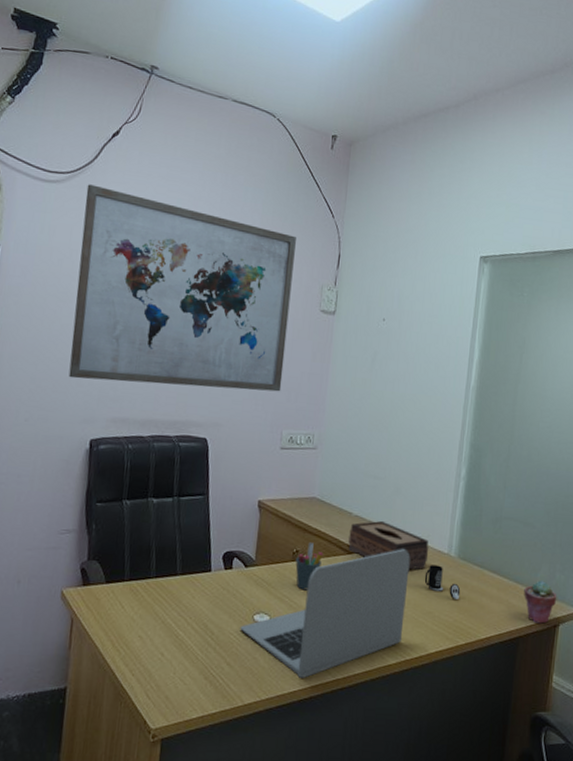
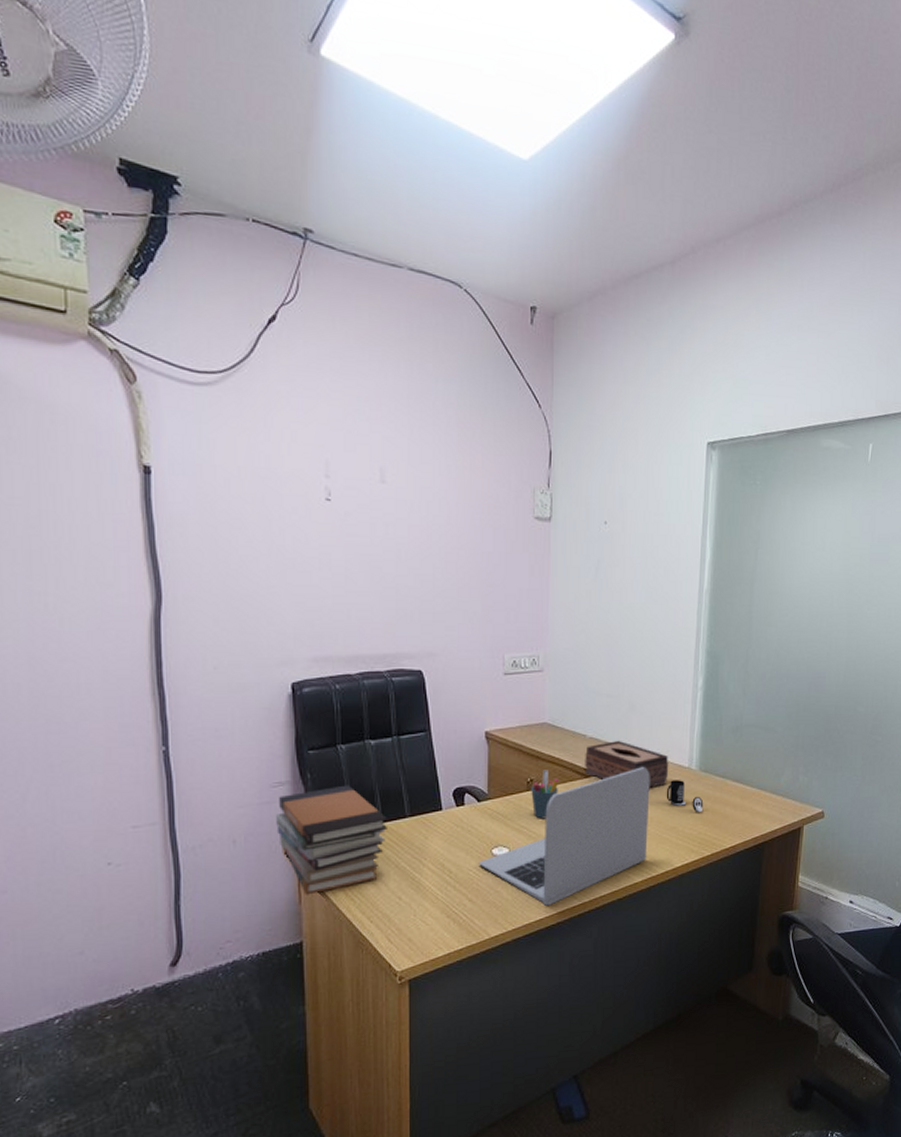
book stack: none [58,538,160,642] -> present [276,785,387,895]
wall art: present [68,184,296,392] -> none [246,385,500,617]
potted succulent: present [524,581,557,624] -> none [767,785,801,827]

